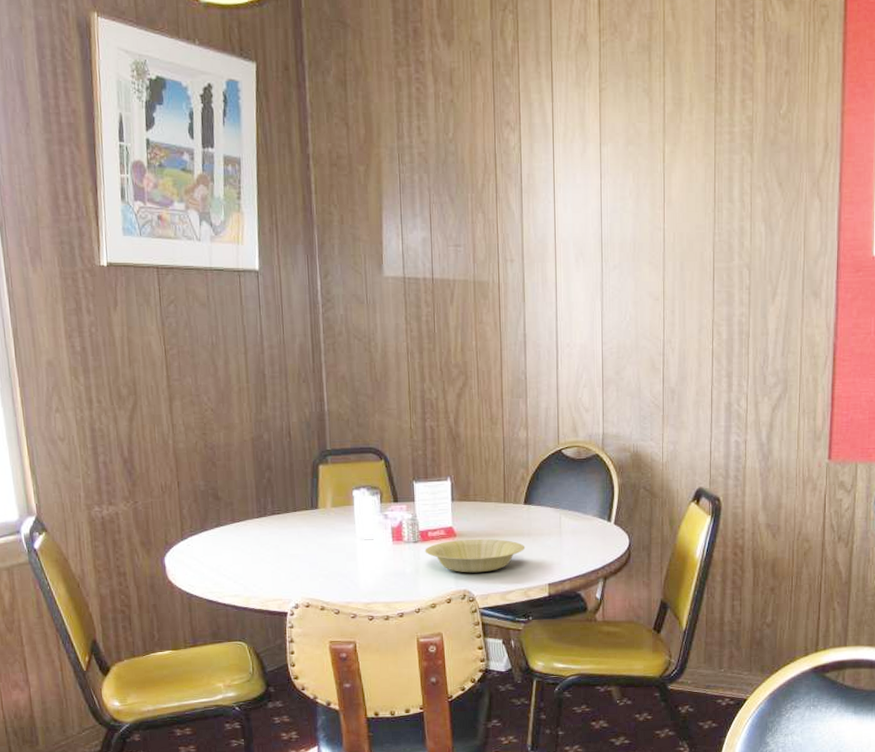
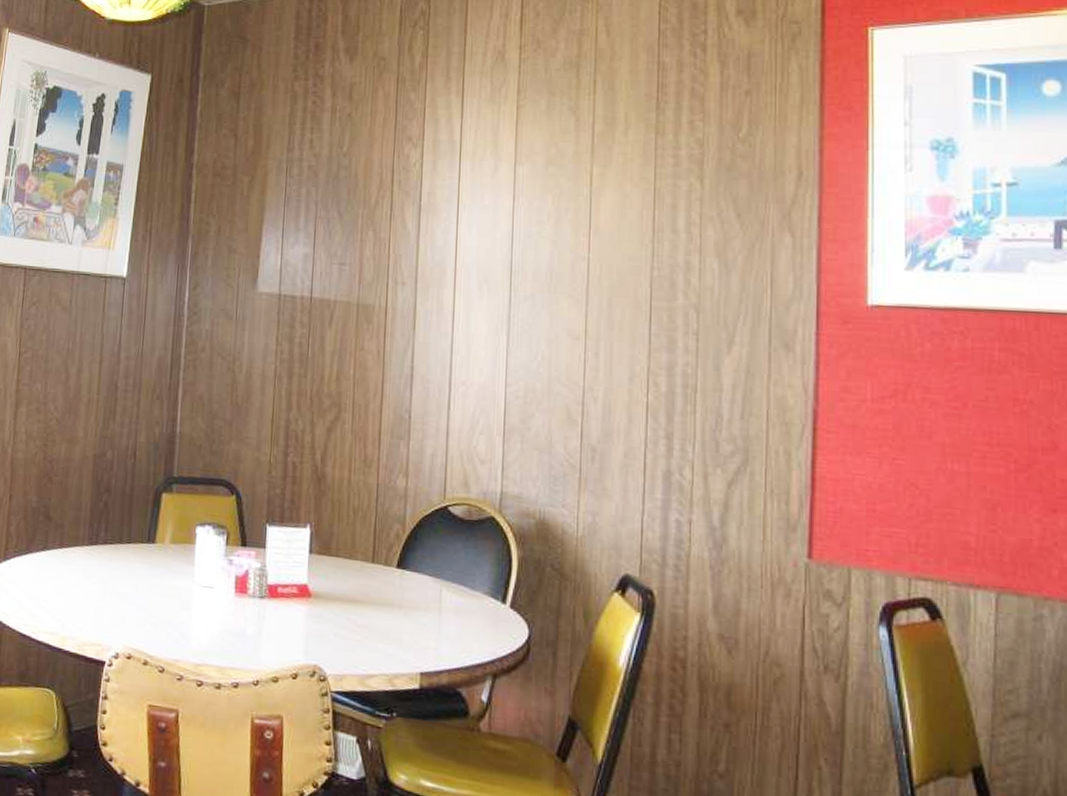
bowl: present [425,538,526,573] -> none [271,601,395,647]

